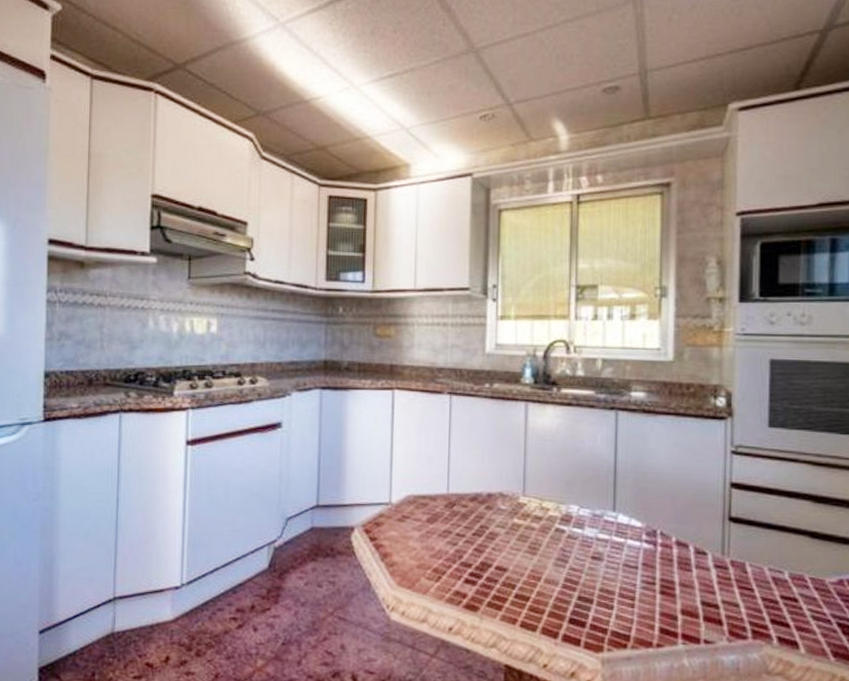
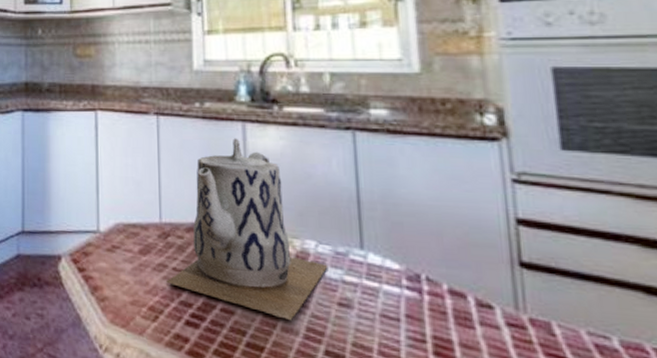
teapot: none [450,416,587,574] -> present [166,138,328,321]

